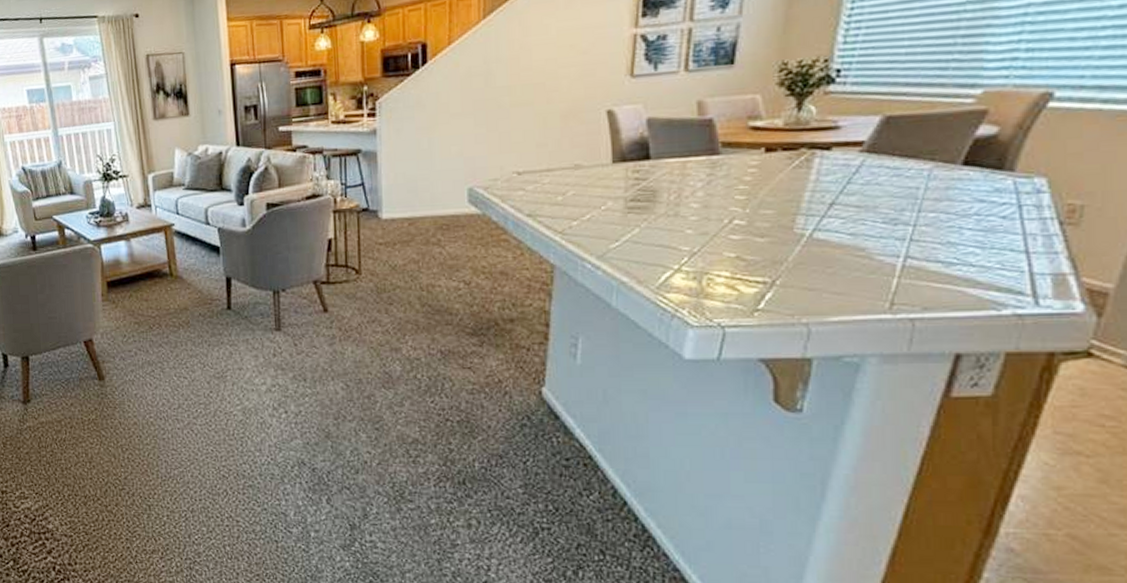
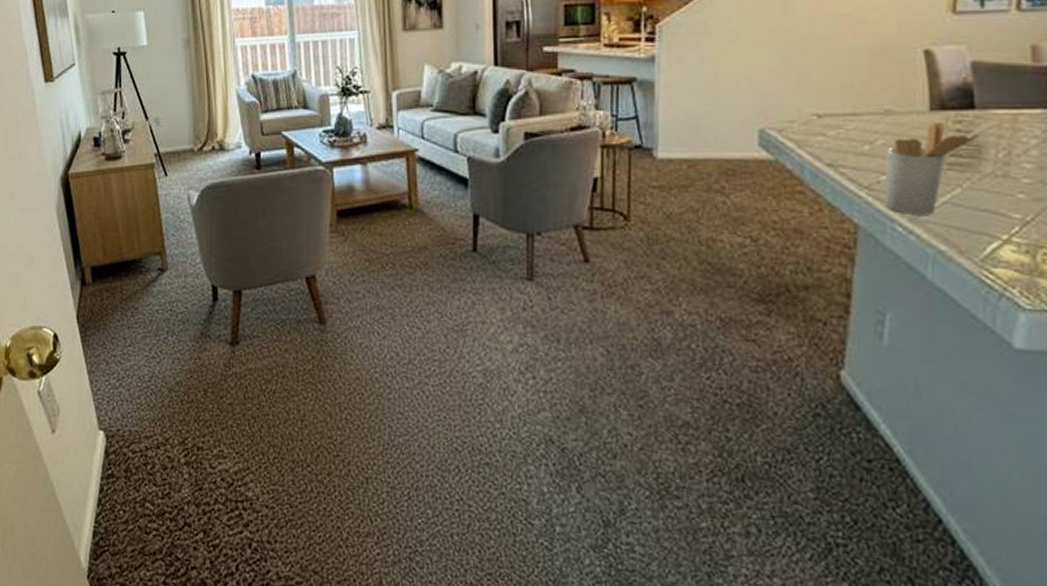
utensil holder: none [575,172,654,253] -> present [884,121,980,215]

